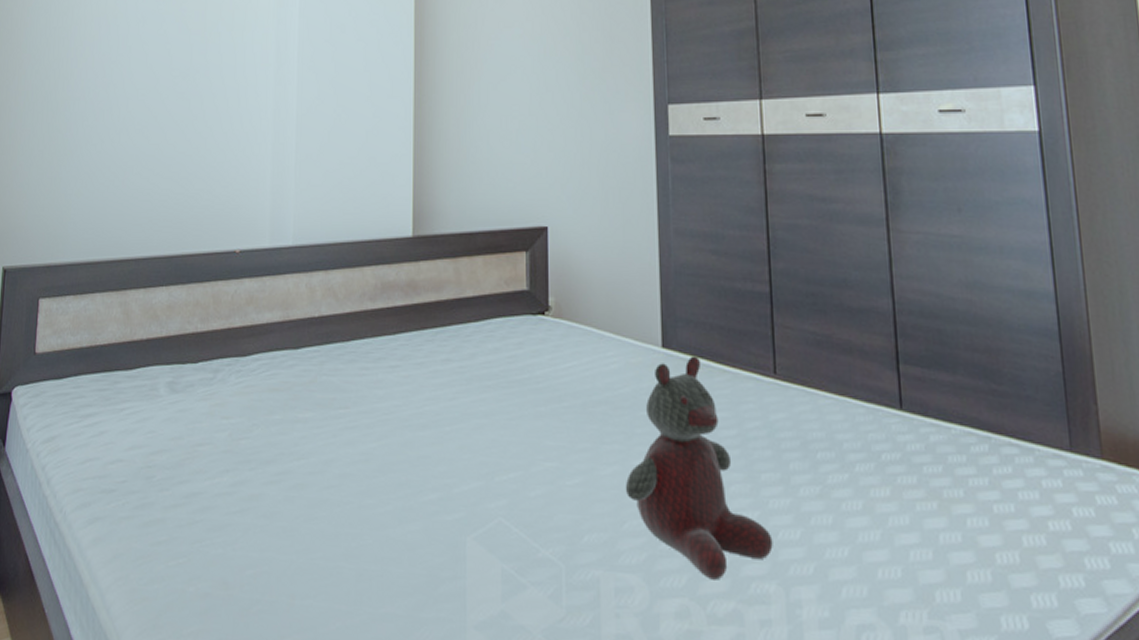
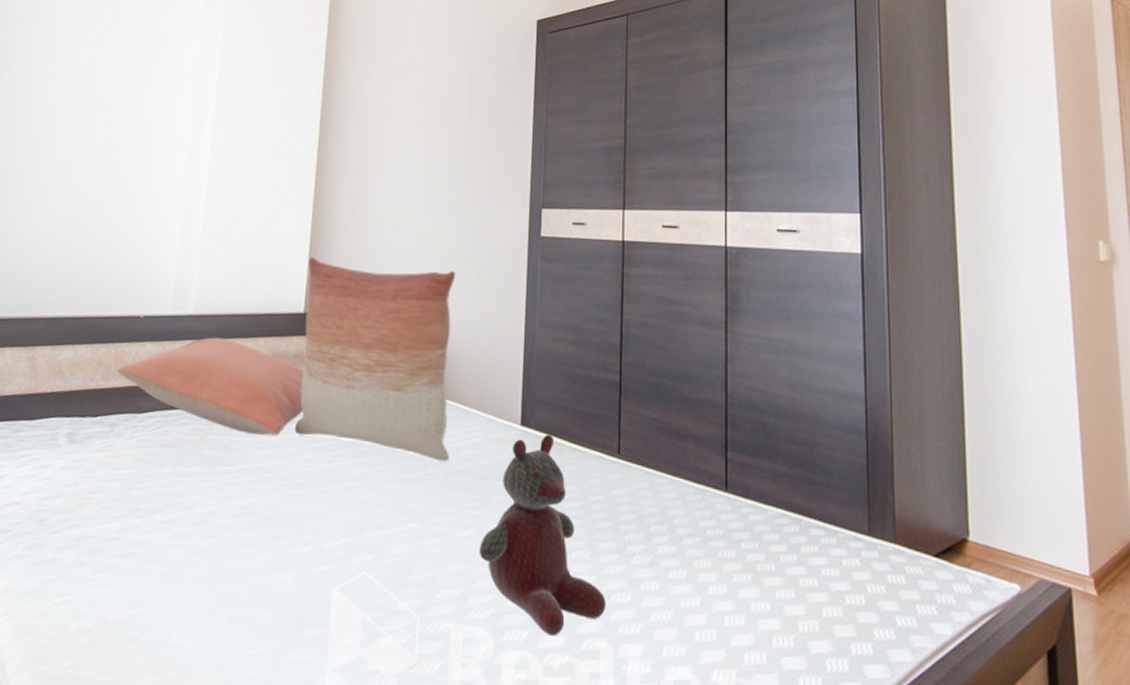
pillow: none [216,269,420,373] -> present [117,337,304,436]
pillow: none [411,174,584,393] -> present [294,256,456,462]

